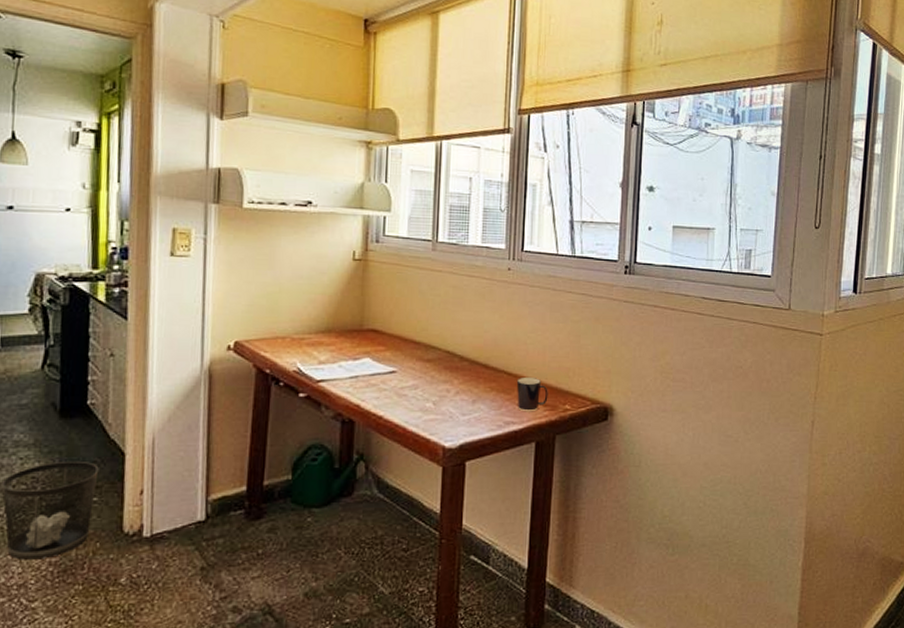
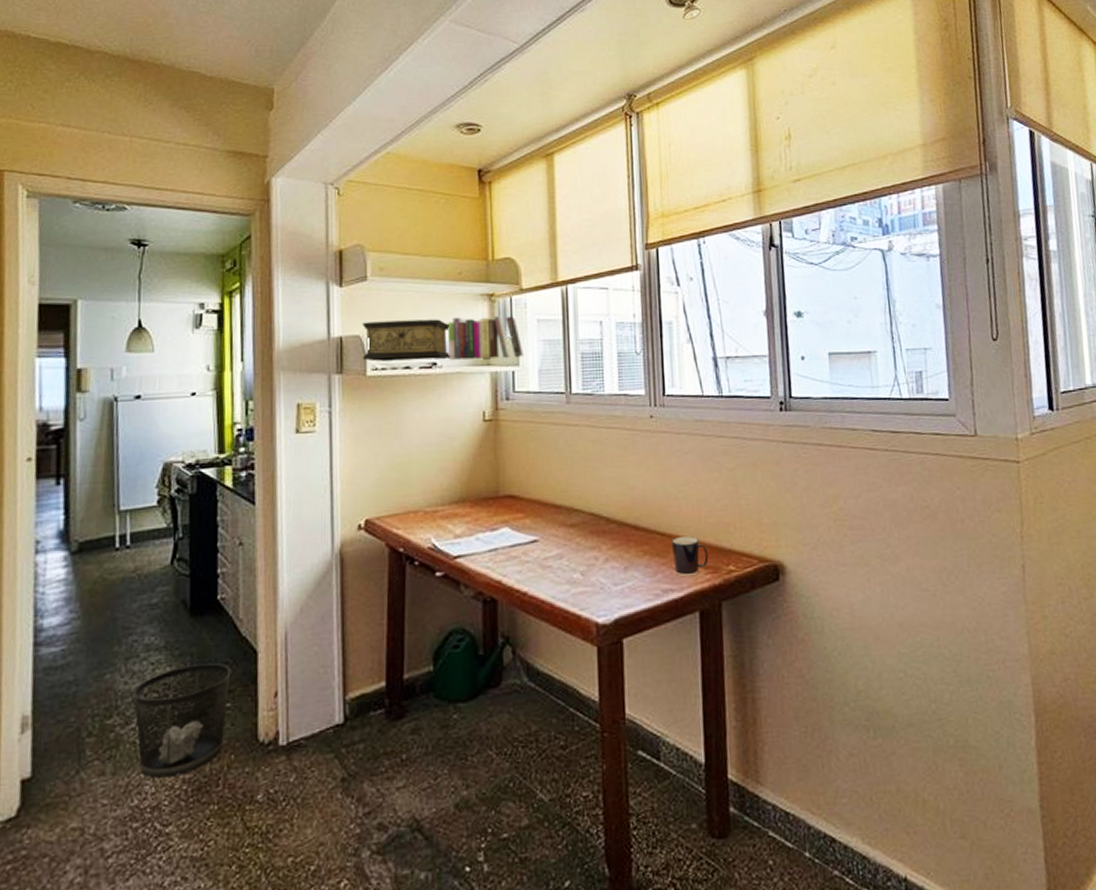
decorative box: none [240,156,327,200] -> present [362,319,451,362]
books: none [323,160,396,204] -> present [448,316,524,360]

